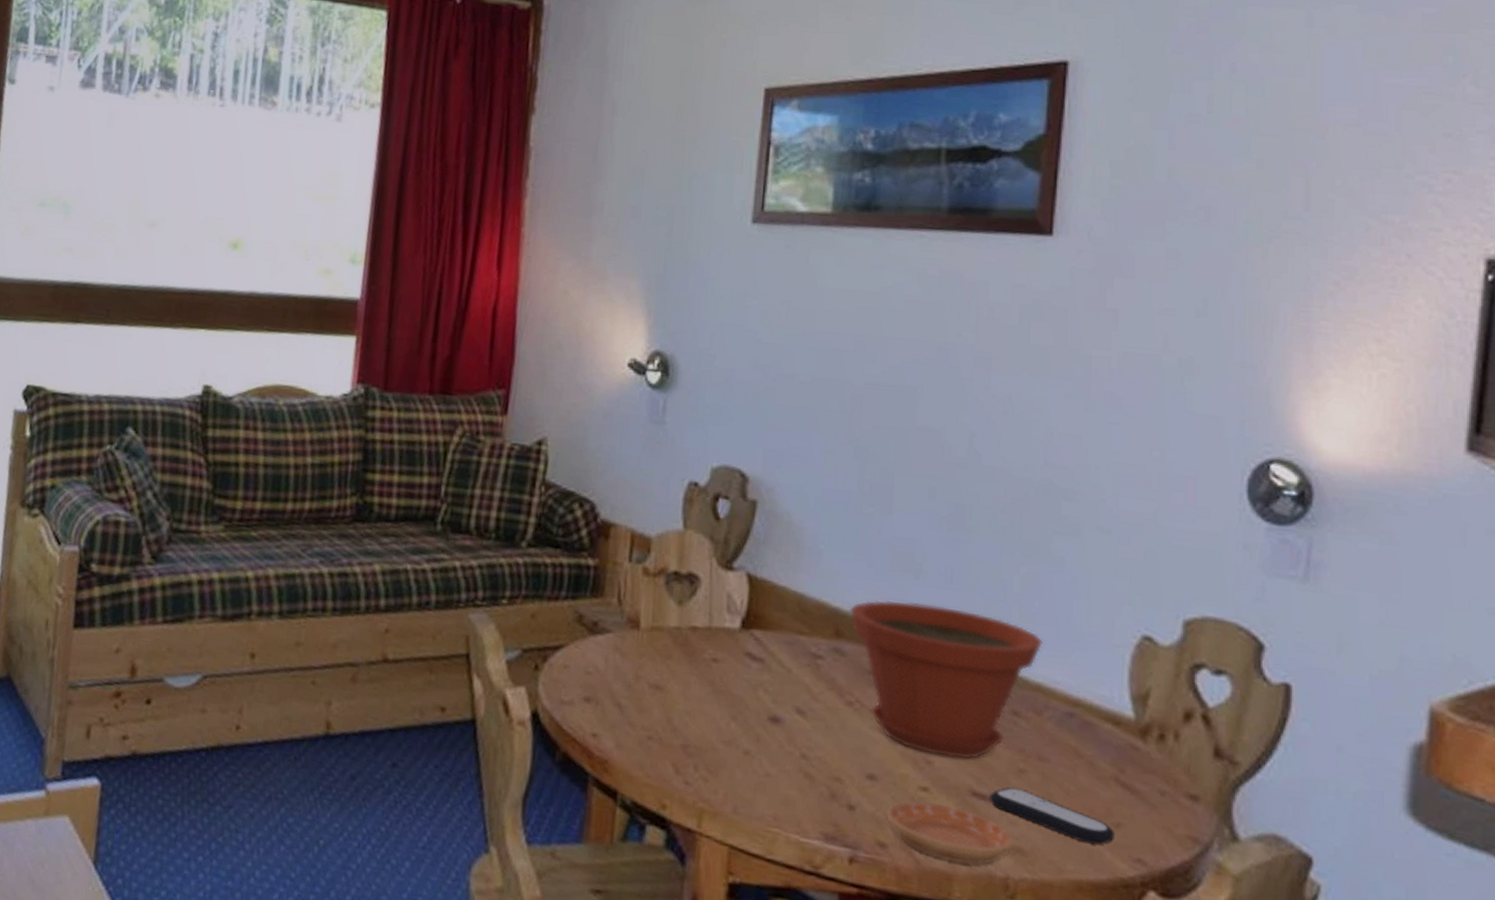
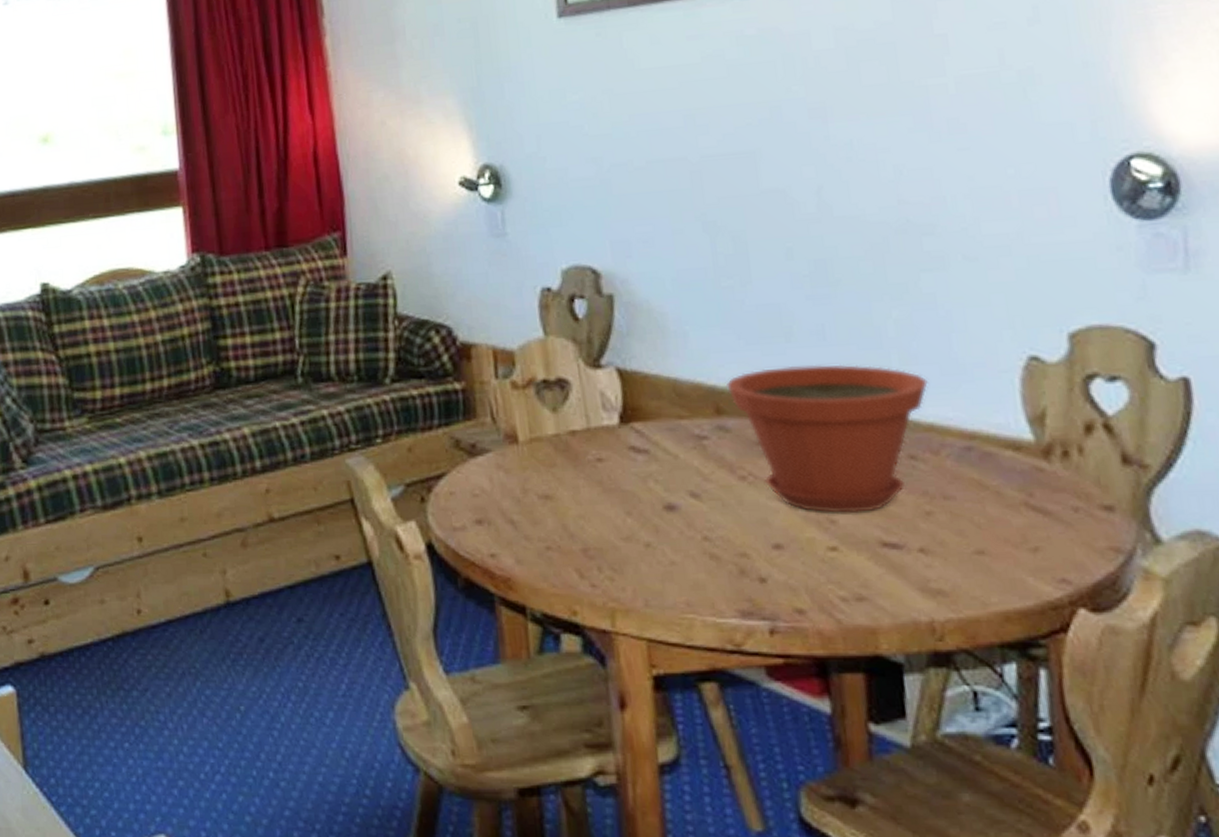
saucer: present [886,801,1015,866] -> none [799,560,935,616]
remote control: present [989,787,1115,846] -> none [900,531,1035,573]

